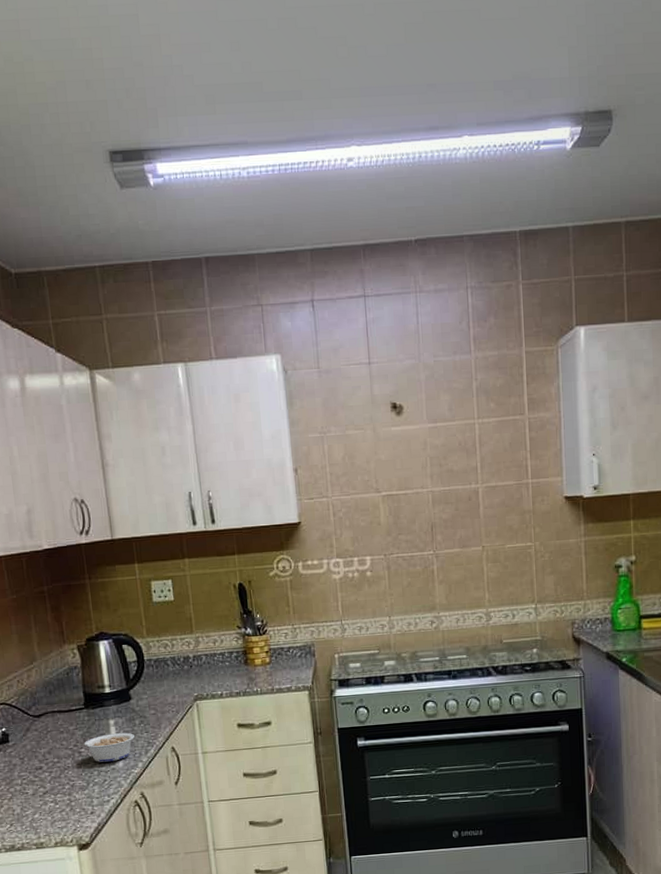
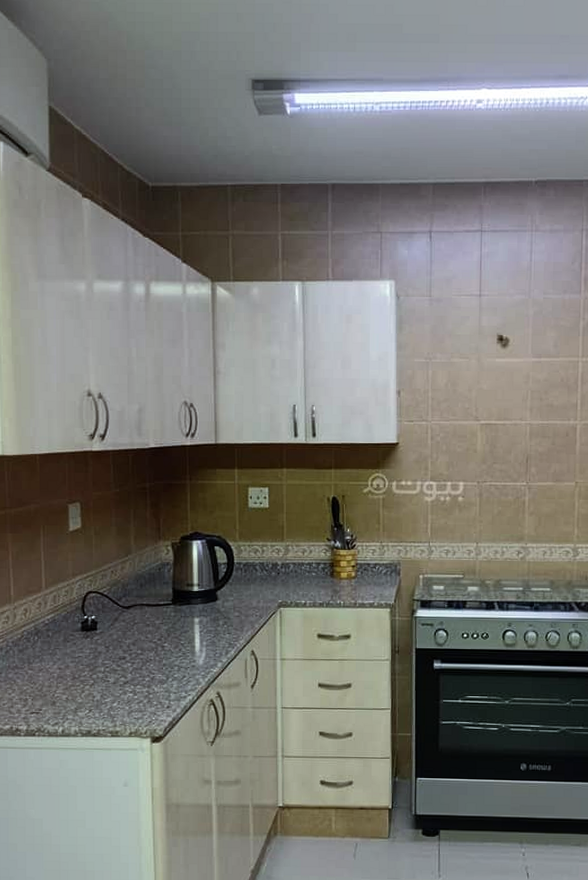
legume: present [76,732,135,762] -> none [160,631,217,659]

